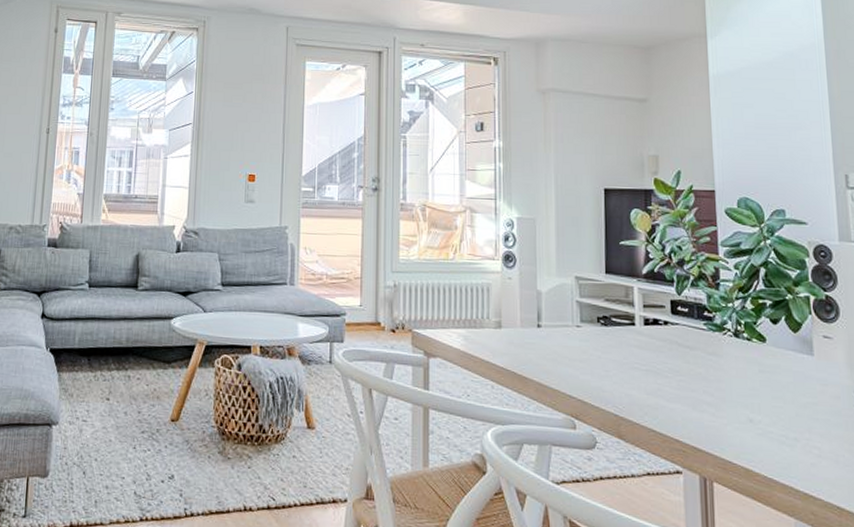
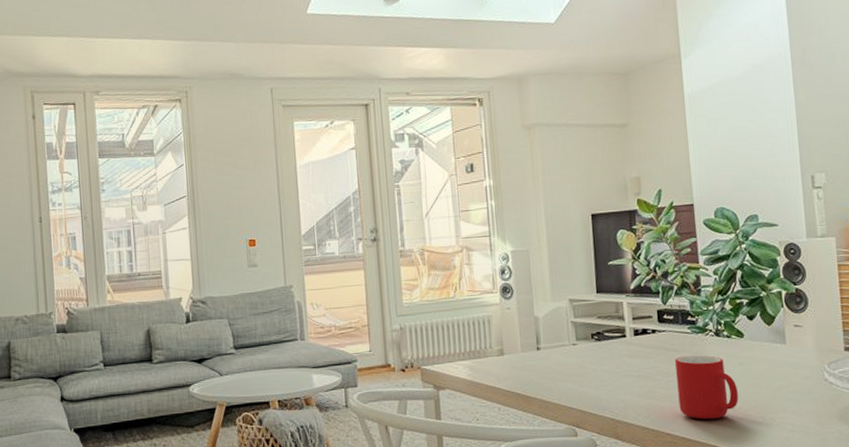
cup: none [688,354,758,431] -> present [675,355,739,420]

